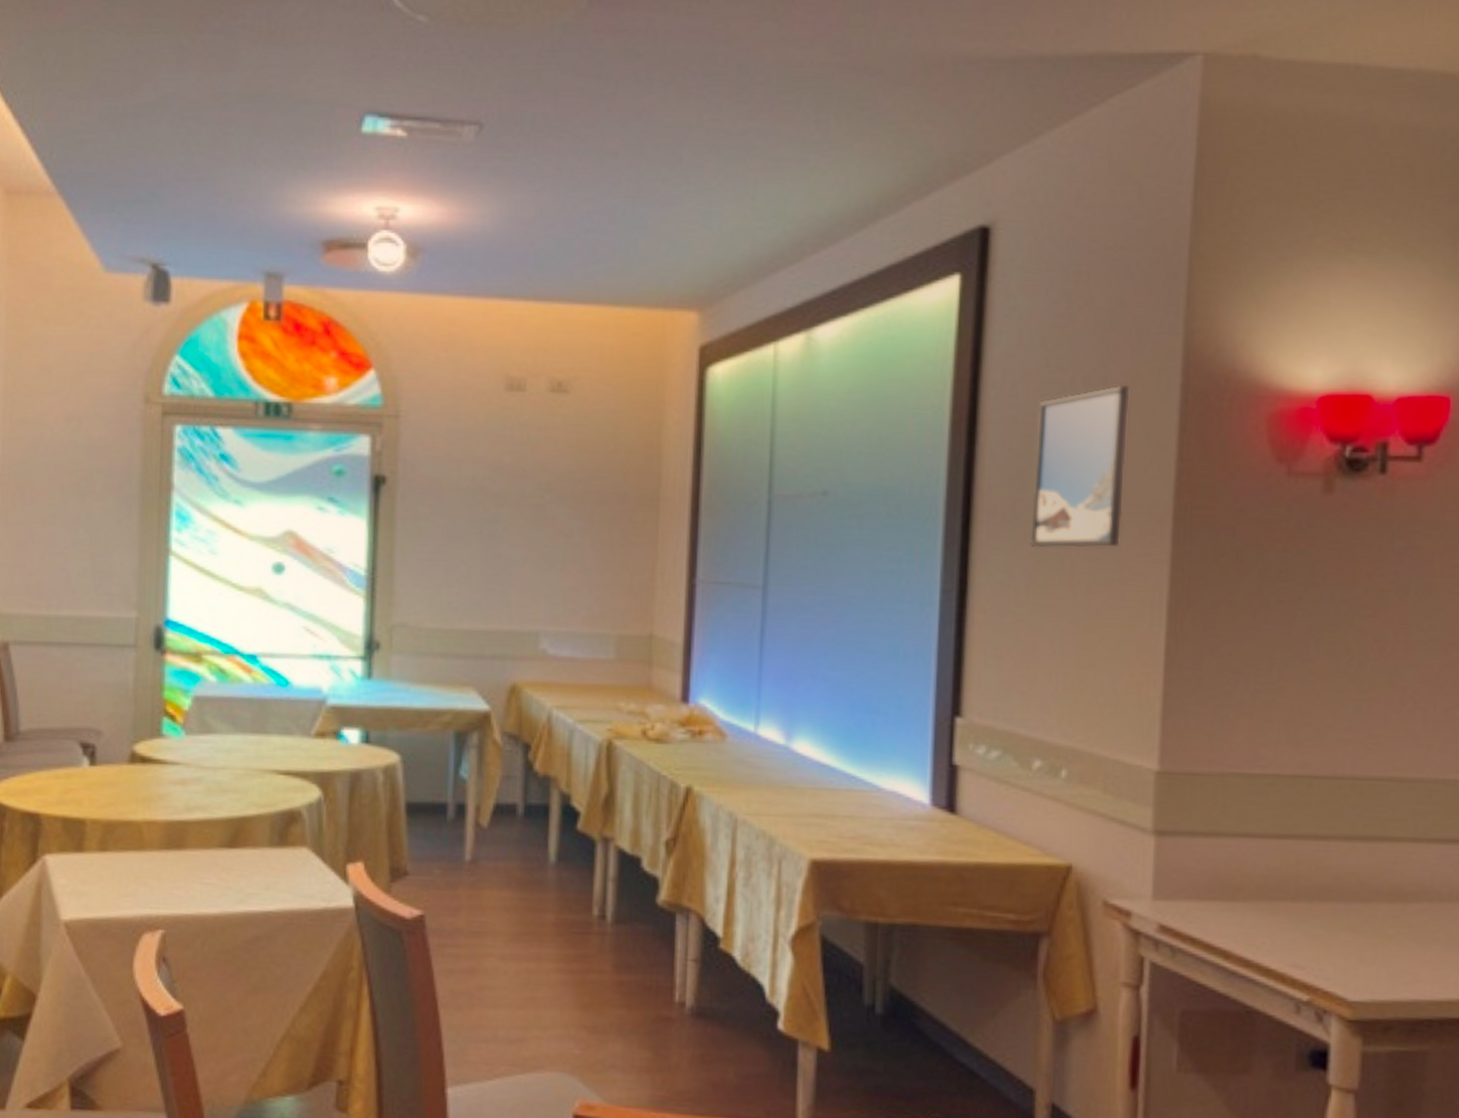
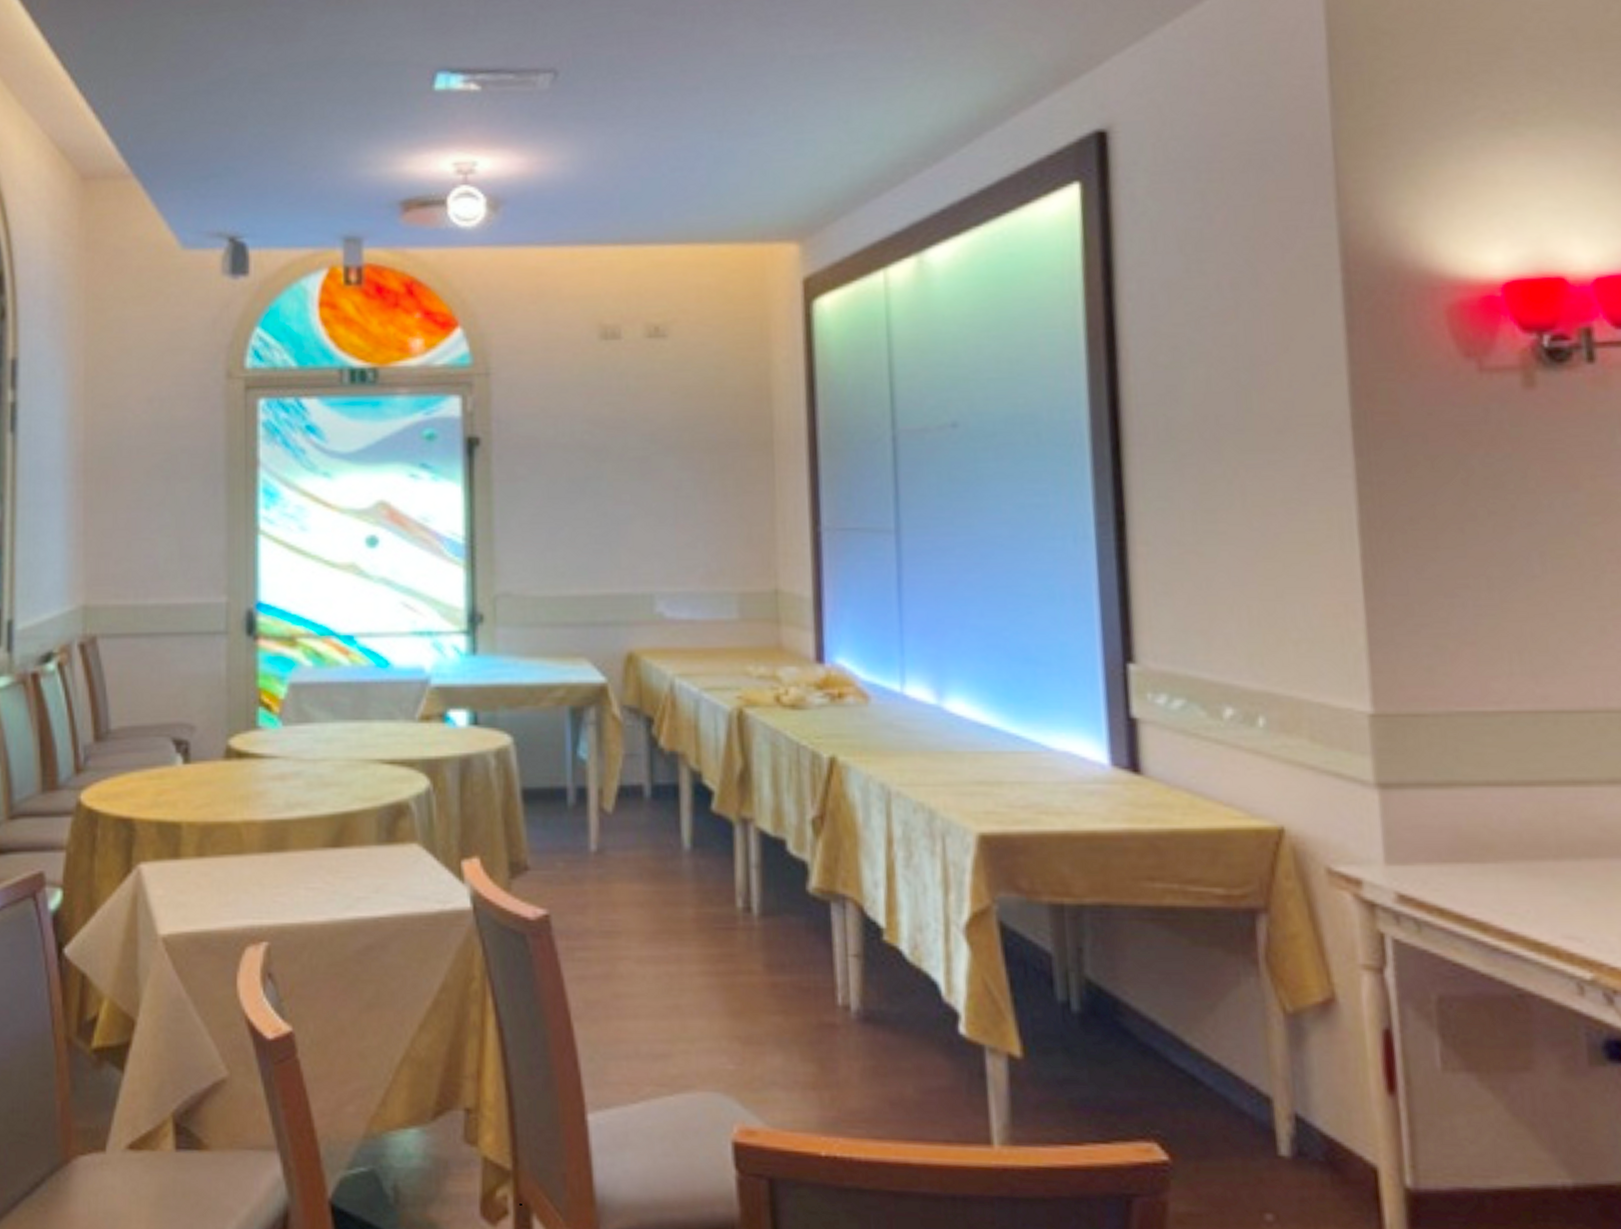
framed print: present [1030,384,1129,548] -> none [1183,286,1295,470]

